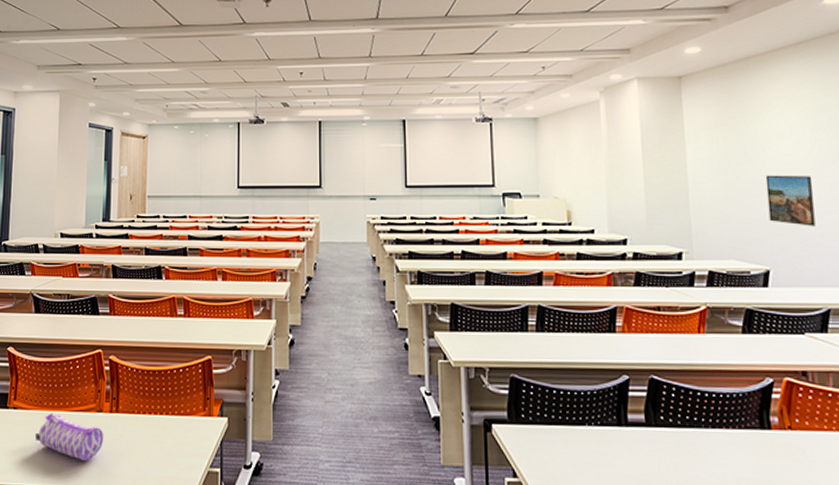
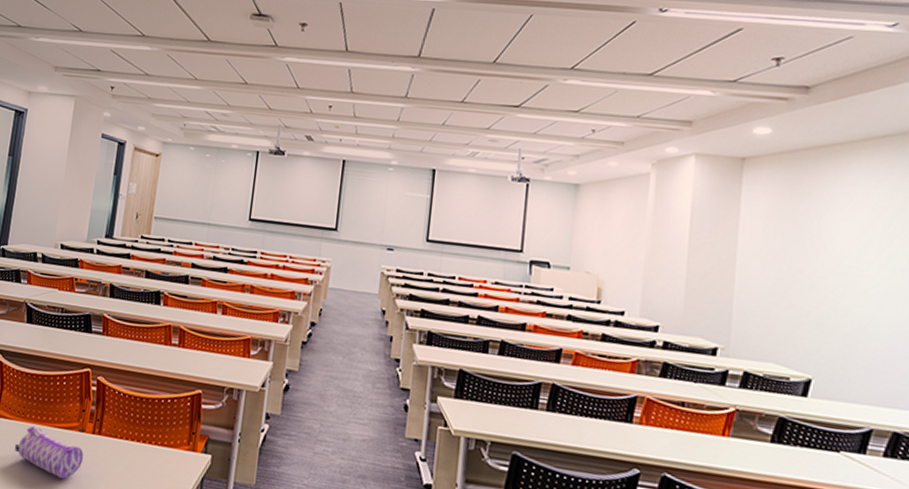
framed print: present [765,175,816,226] -> none [820,276,875,339]

